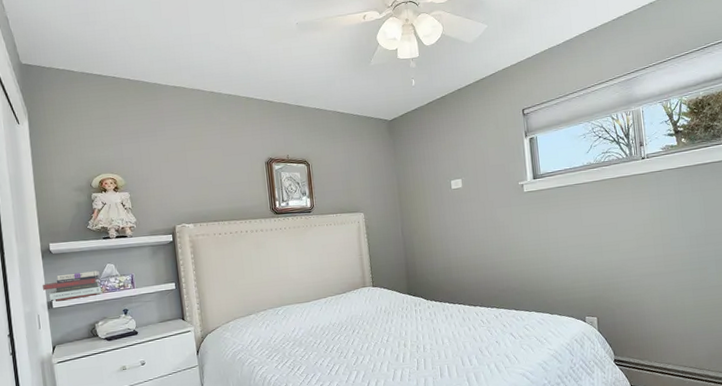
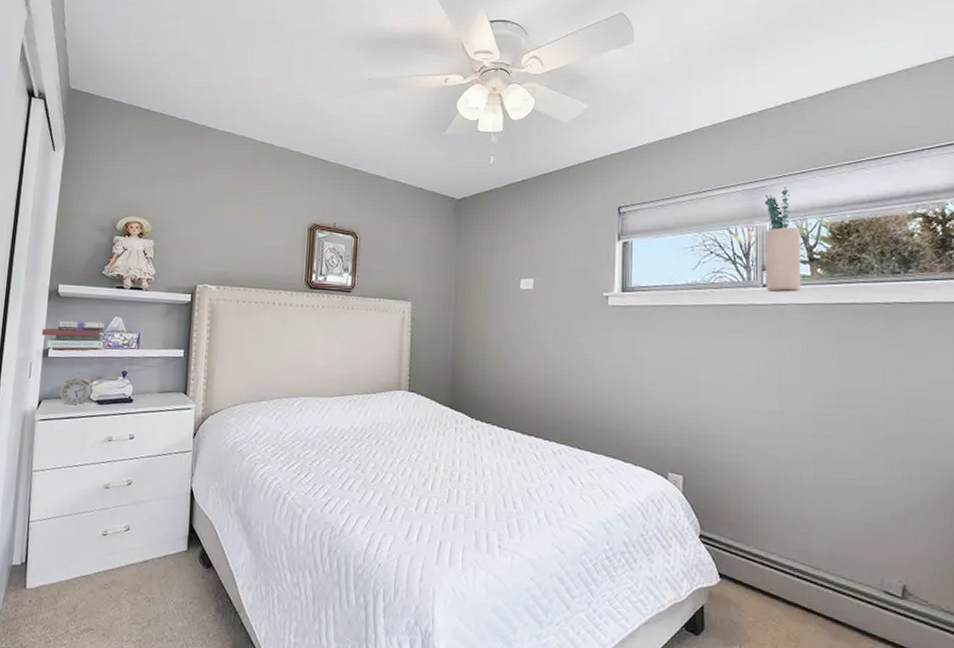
alarm clock: none [70,316,100,346] -> present [59,372,92,405]
vase: none [636,75,671,163] -> present [764,187,801,293]

